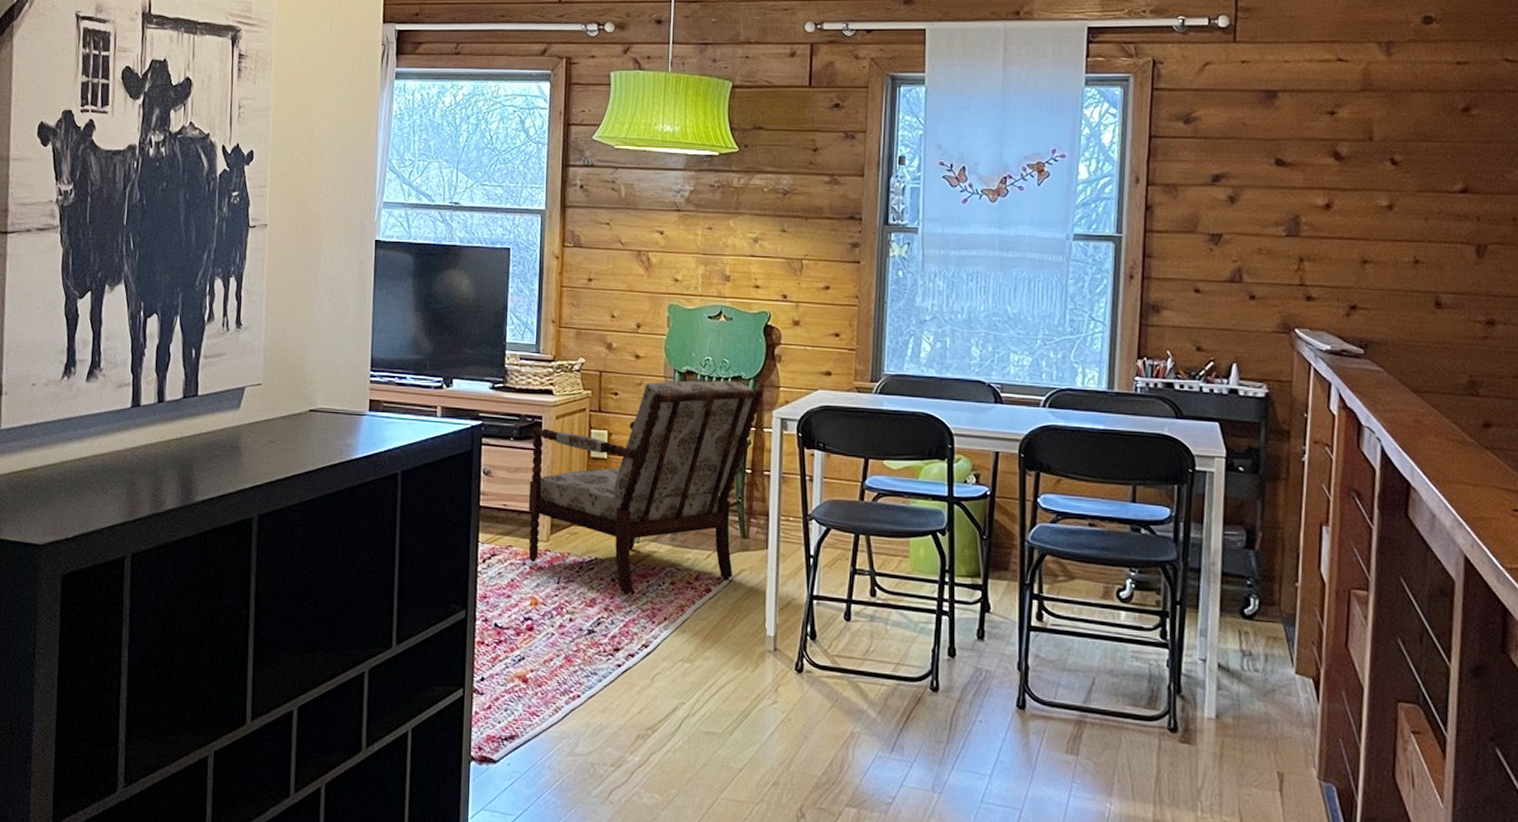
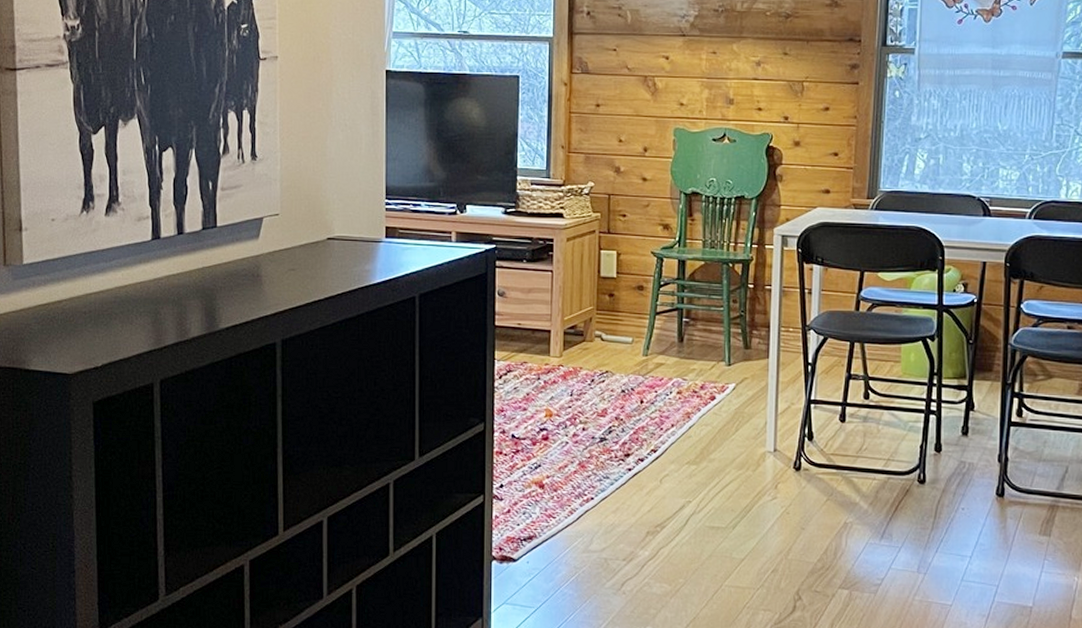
armchair: present [528,380,763,595] -> none [542,200,765,405]

